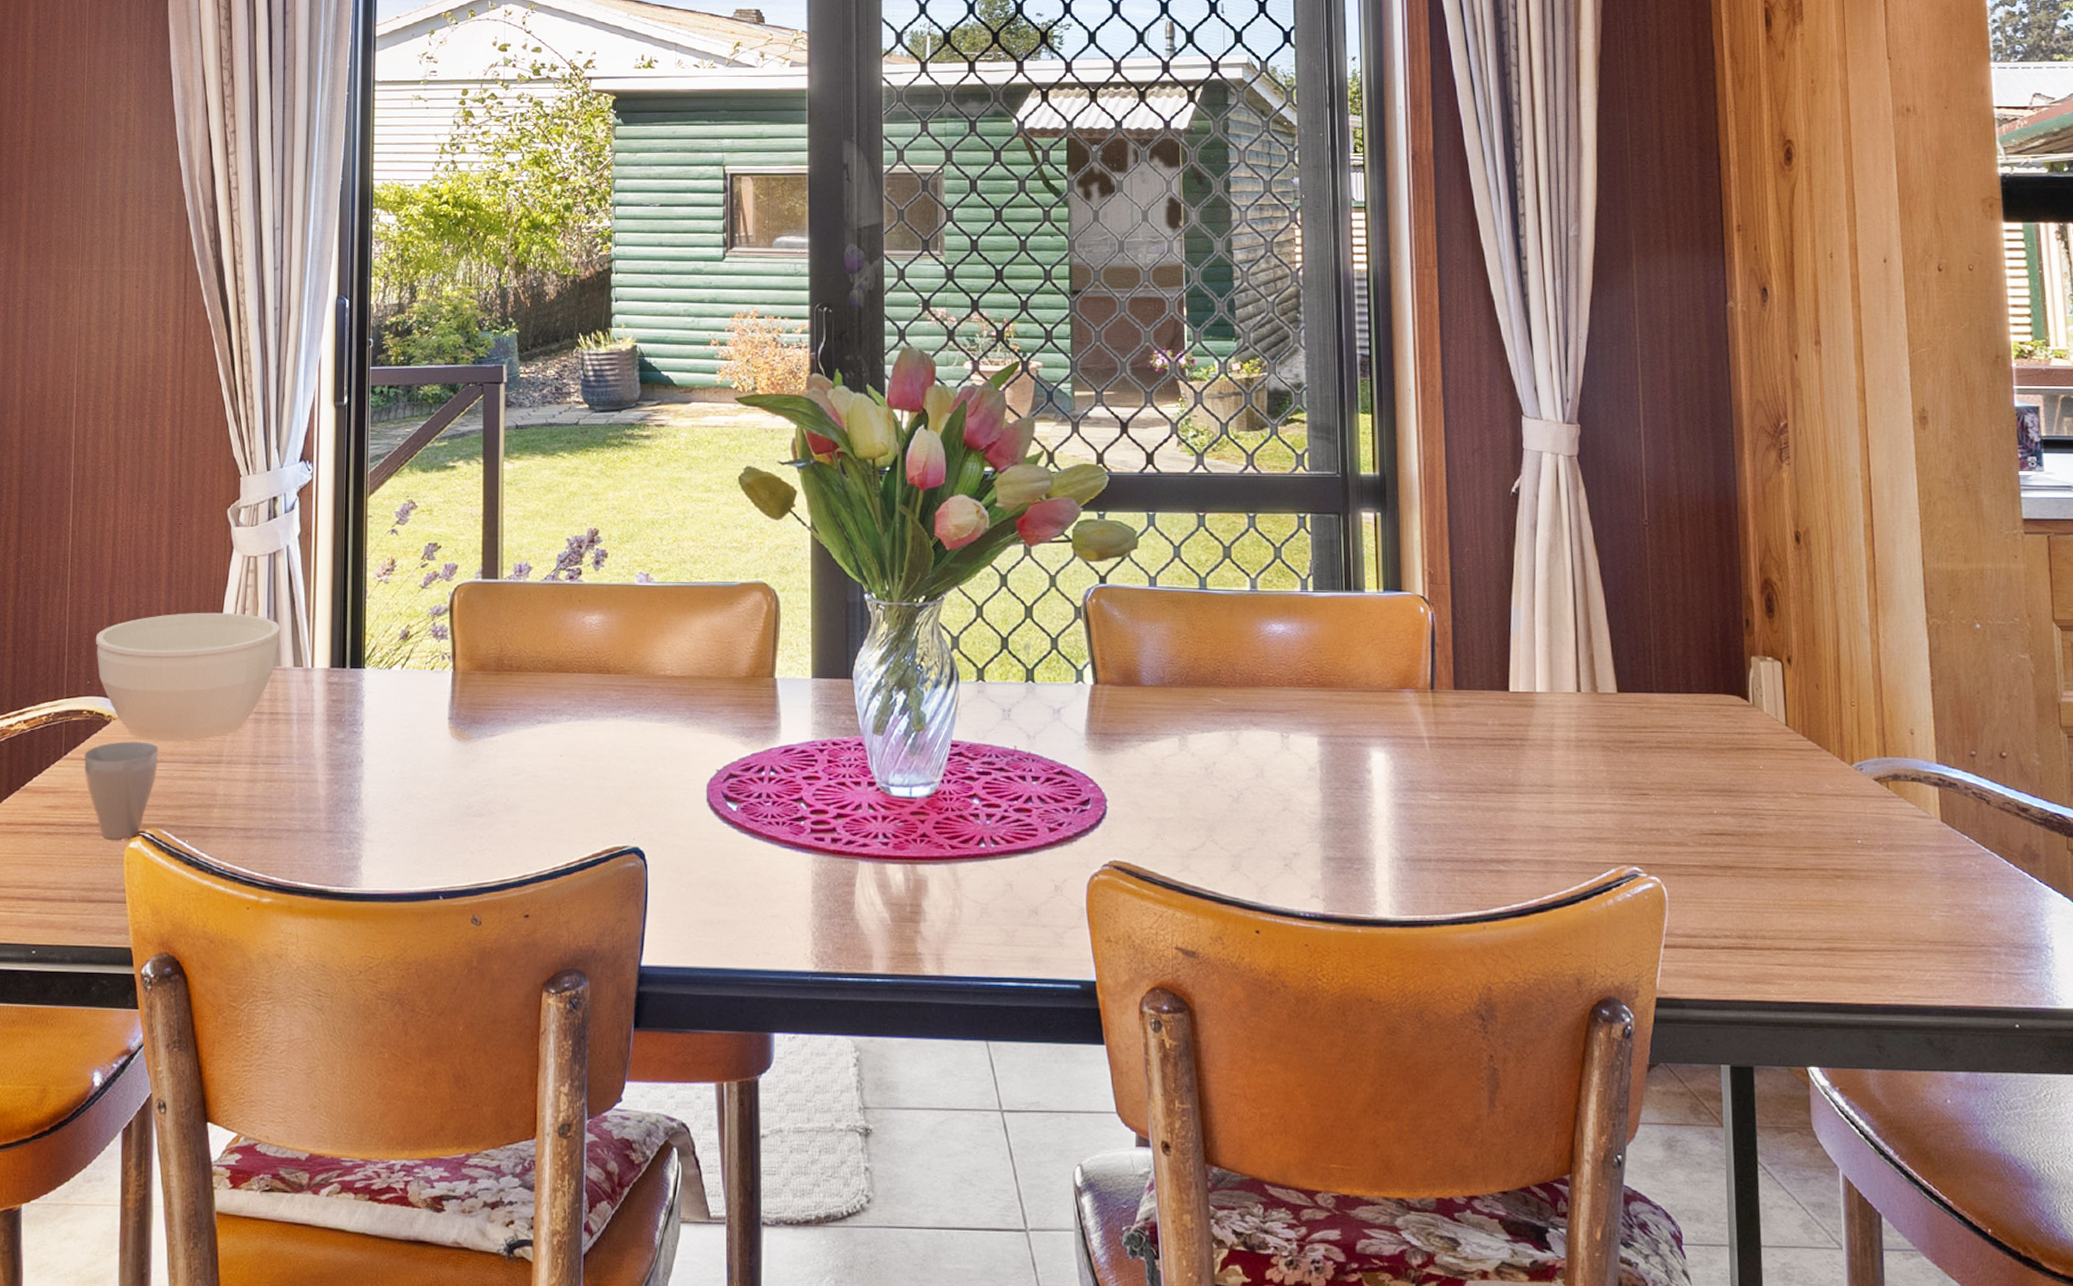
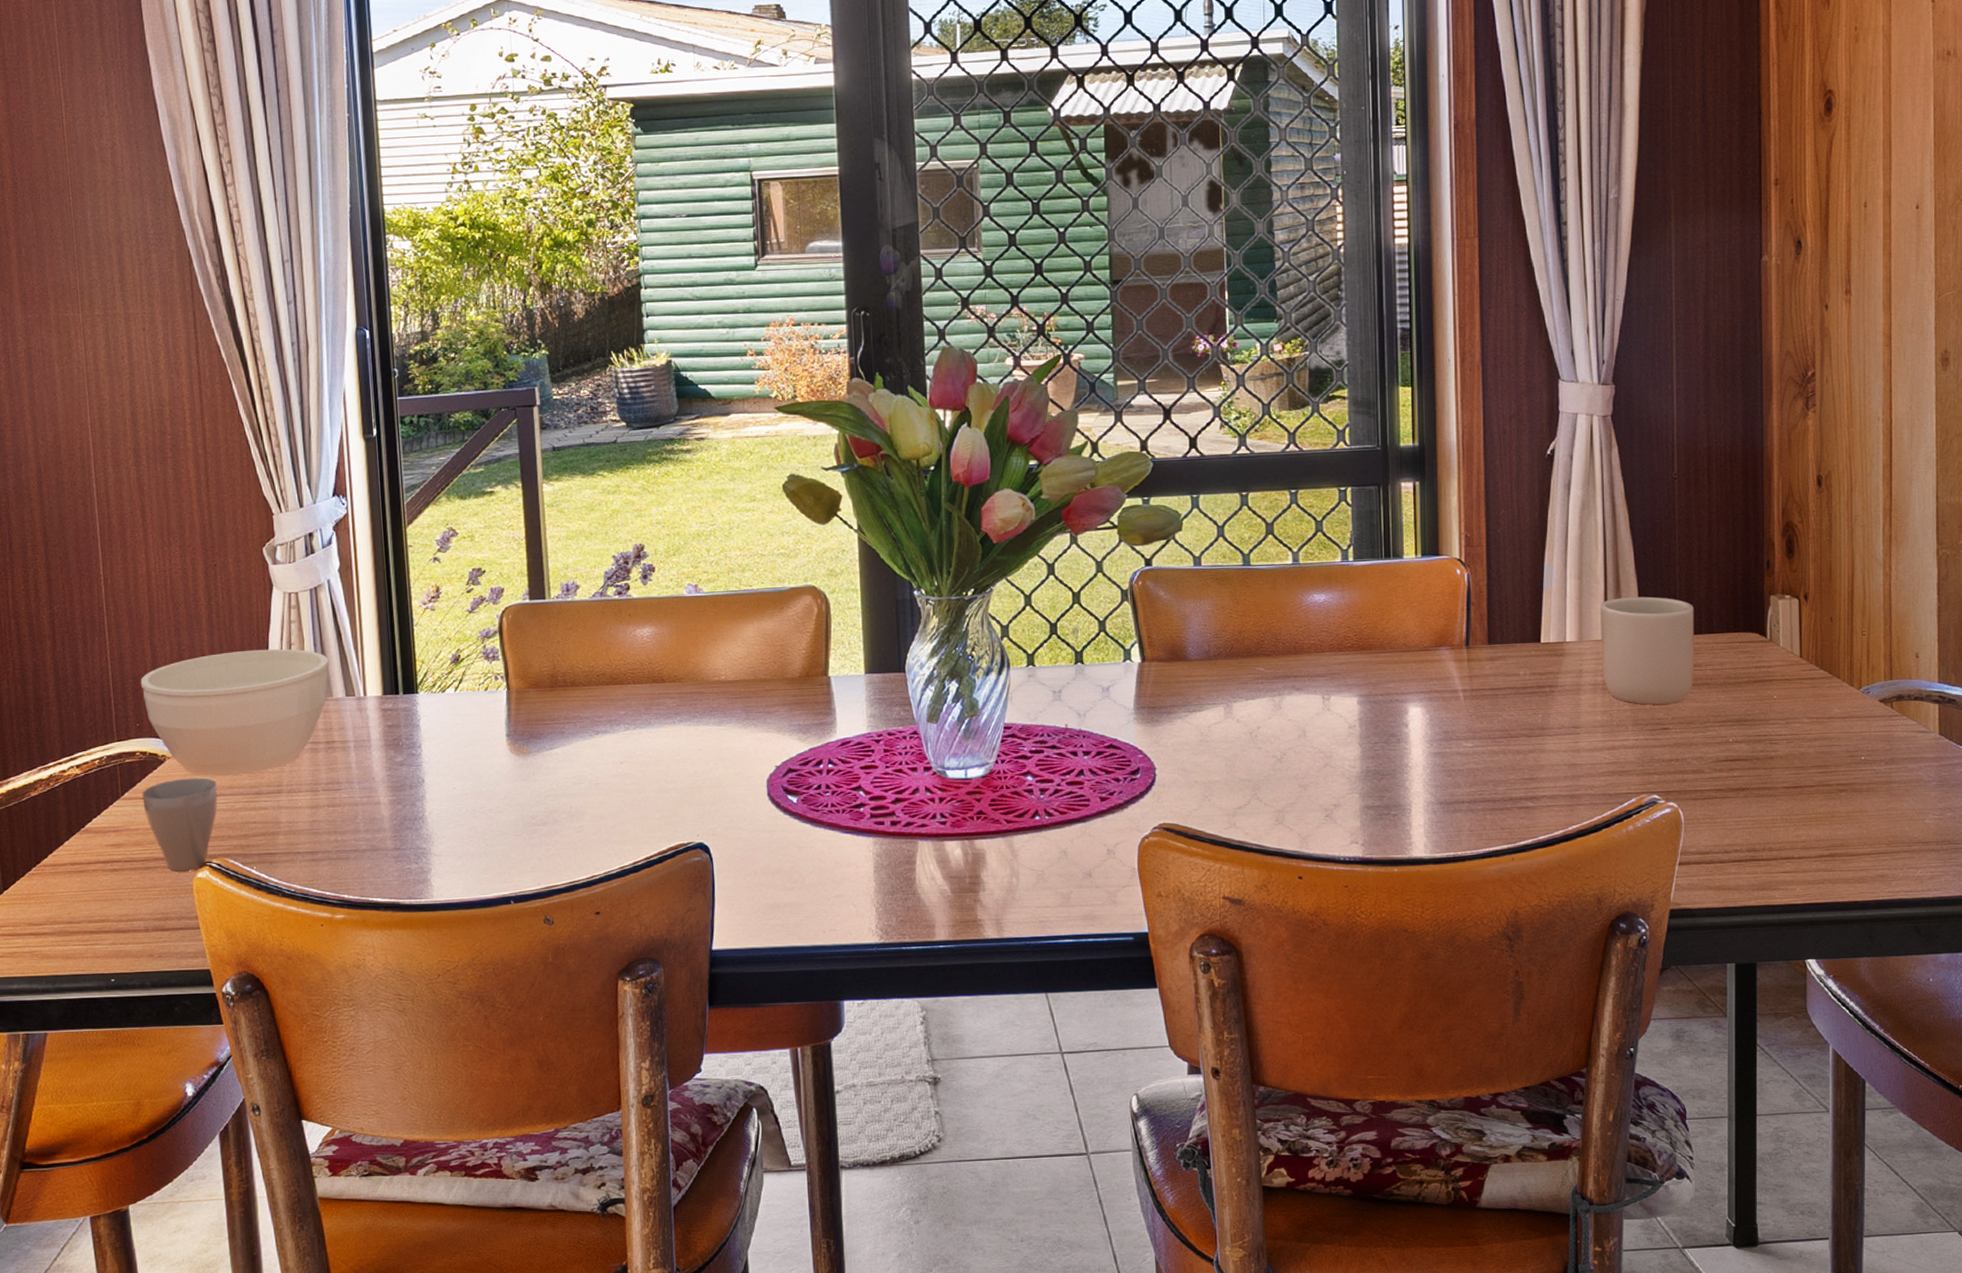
mug: none [1571,648,1674,767] -> present [1600,596,1695,705]

